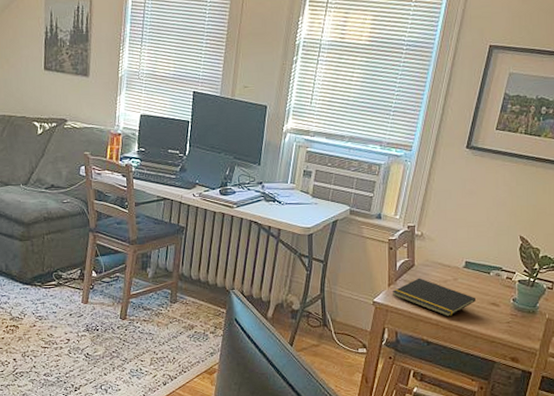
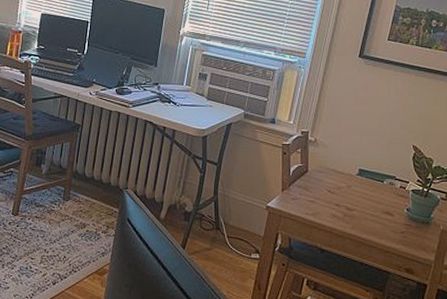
notepad: present [392,278,475,317] -> none [285,184,369,225]

